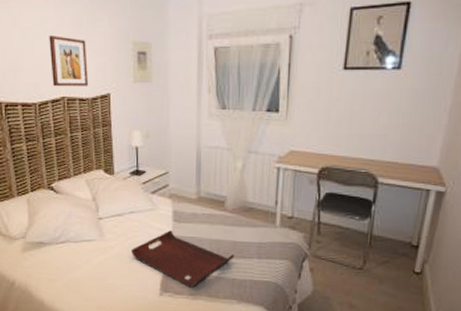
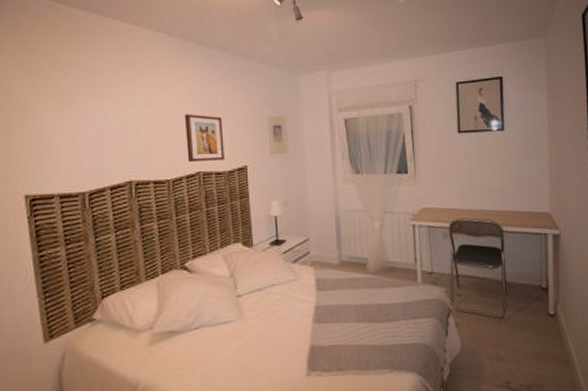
serving tray: present [131,230,235,288] -> none [274,300,381,362]

